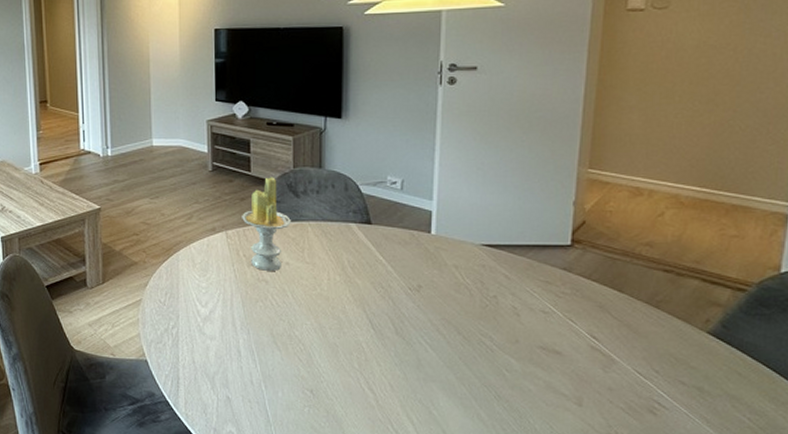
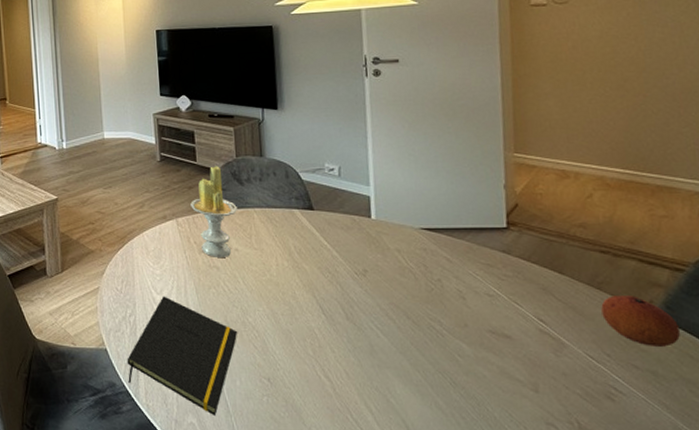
notepad: none [167,308,284,424] -> present [127,296,238,415]
fruit: none [656,314,732,364] -> present [601,295,680,347]

